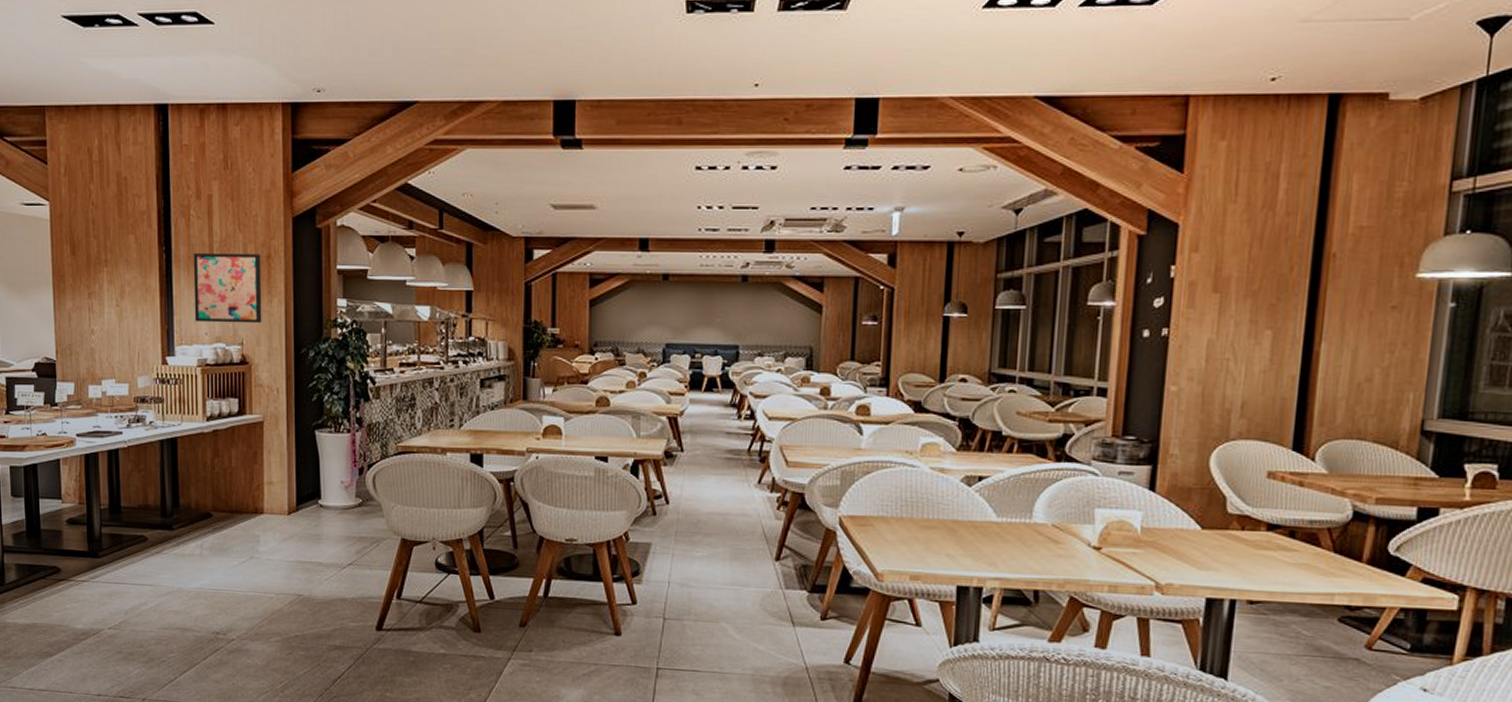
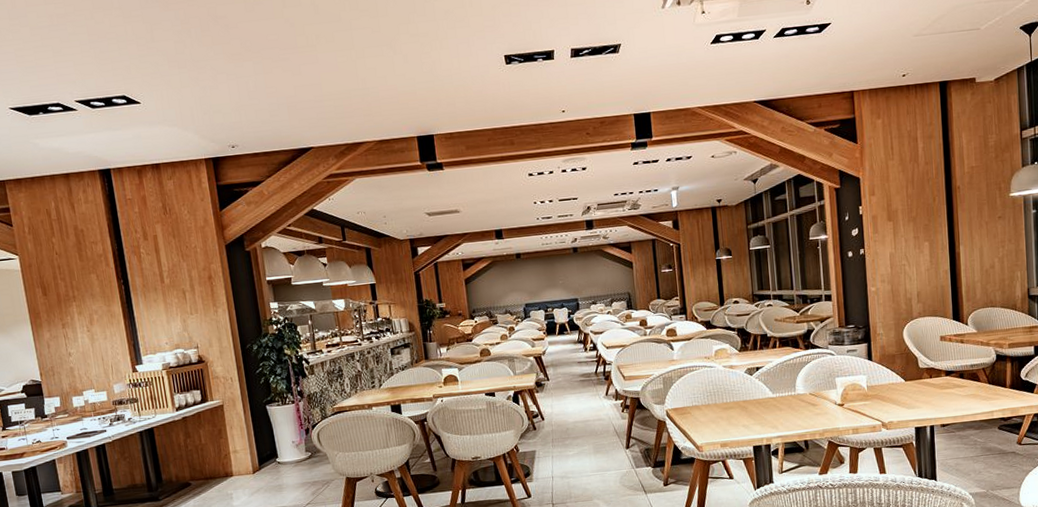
wall art: present [193,253,262,324] -> none [147,276,211,336]

